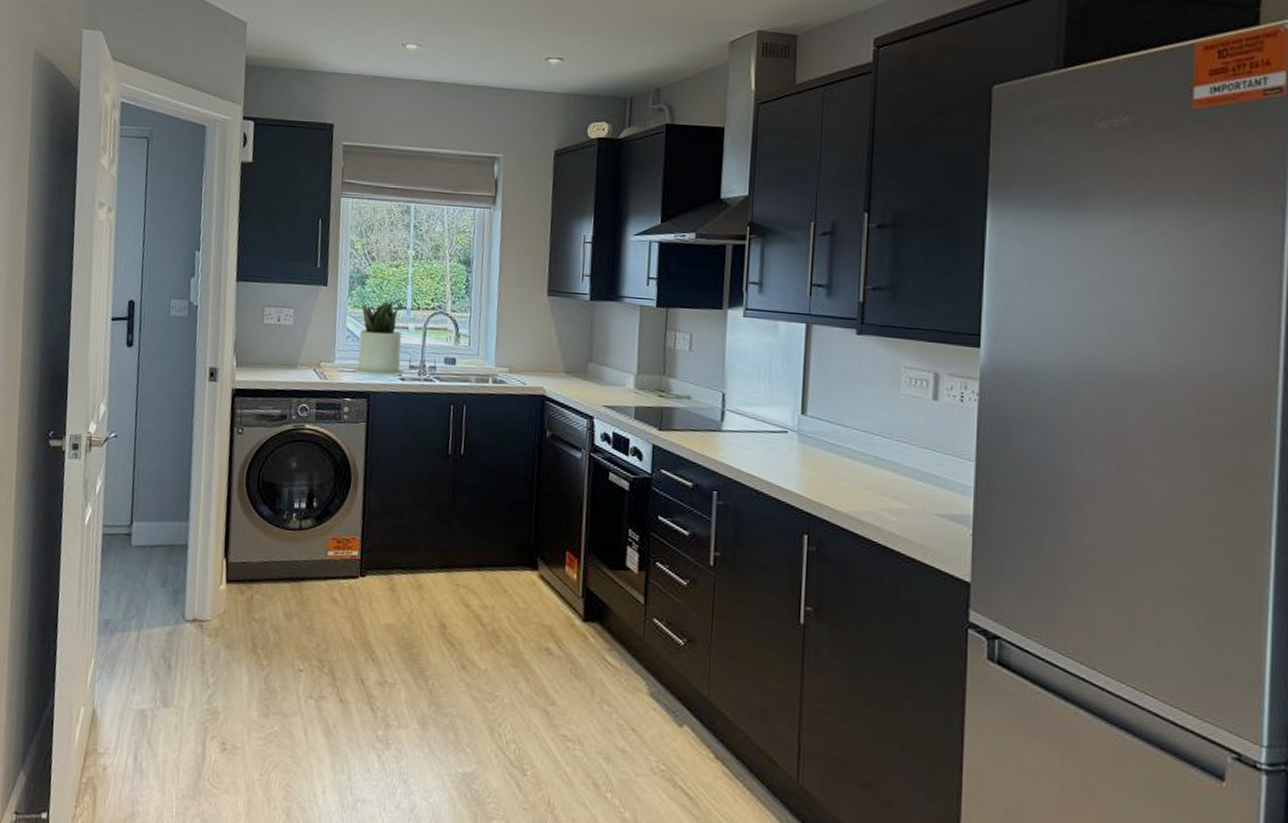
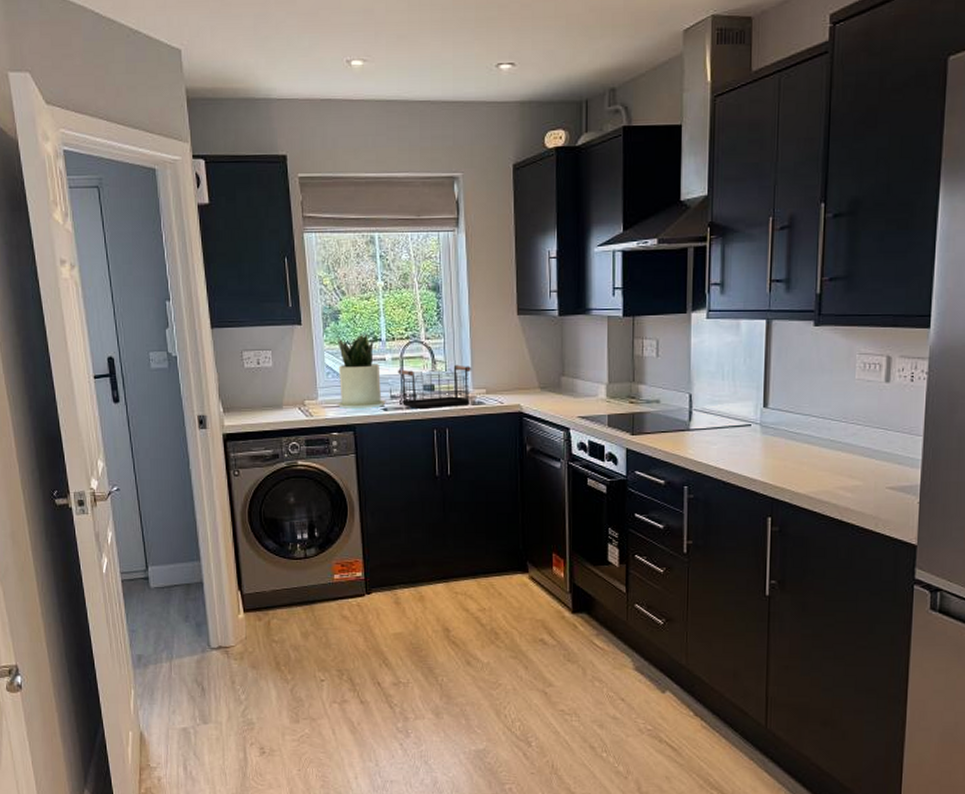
dish rack: none [420,339,495,383] -> present [398,364,471,408]

